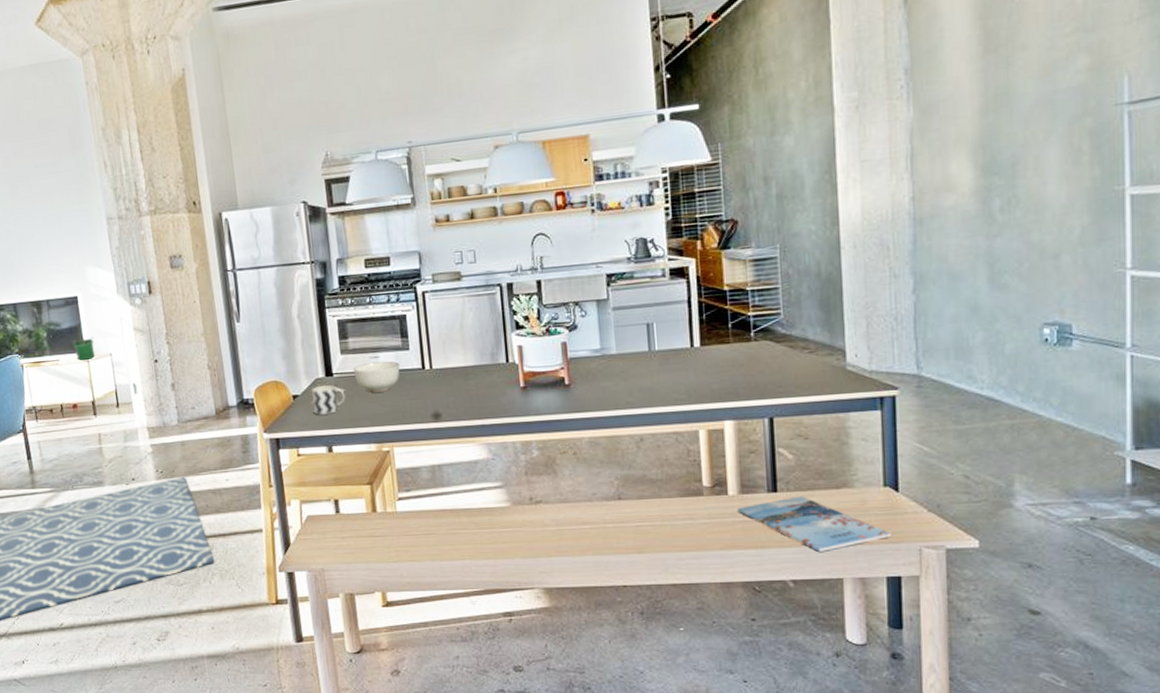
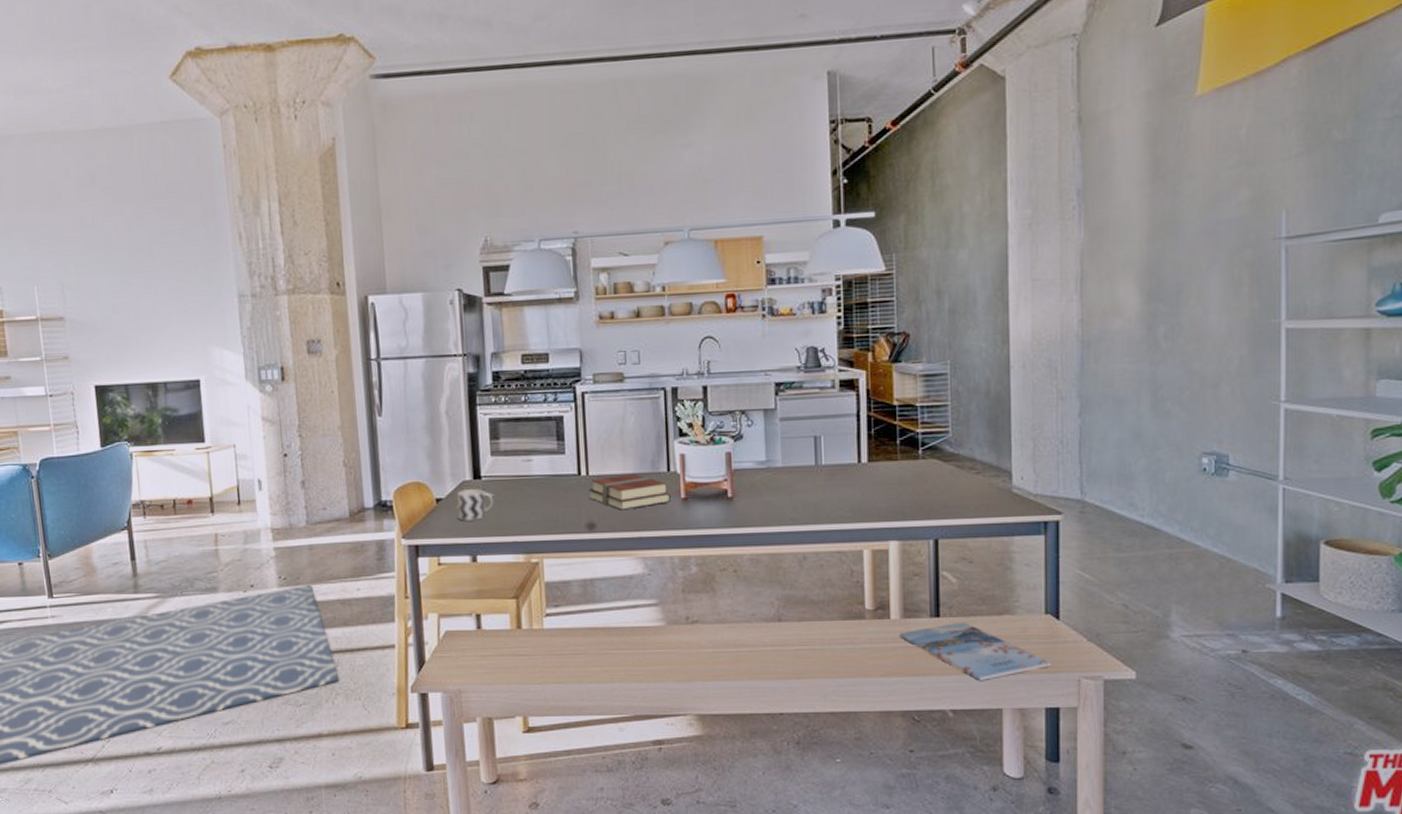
planter: present [73,336,95,361] -> none [191,425,217,452]
bowl: present [353,361,400,393] -> none [503,465,554,499]
books: none [432,366,511,400] -> present [588,474,671,510]

